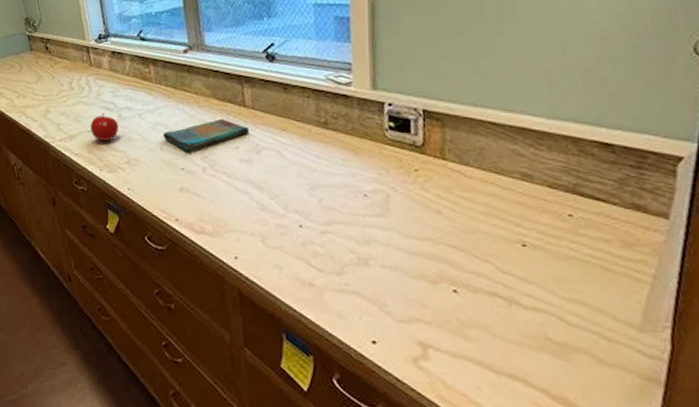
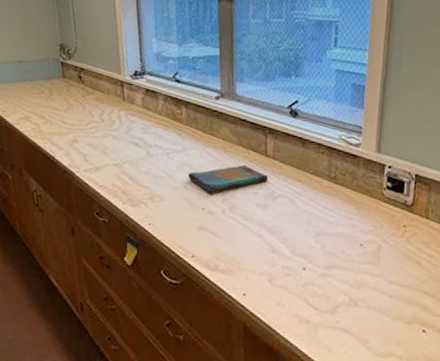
fruit: present [91,113,119,141] -> none [117,148,146,176]

